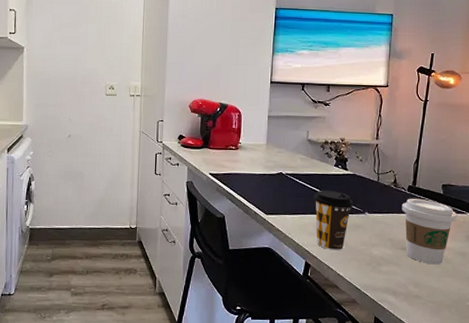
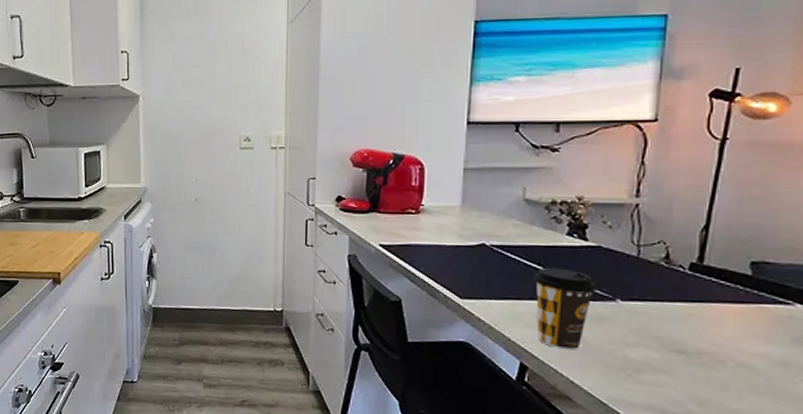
coffee cup: present [402,198,457,265] -> none [678,280,777,377]

